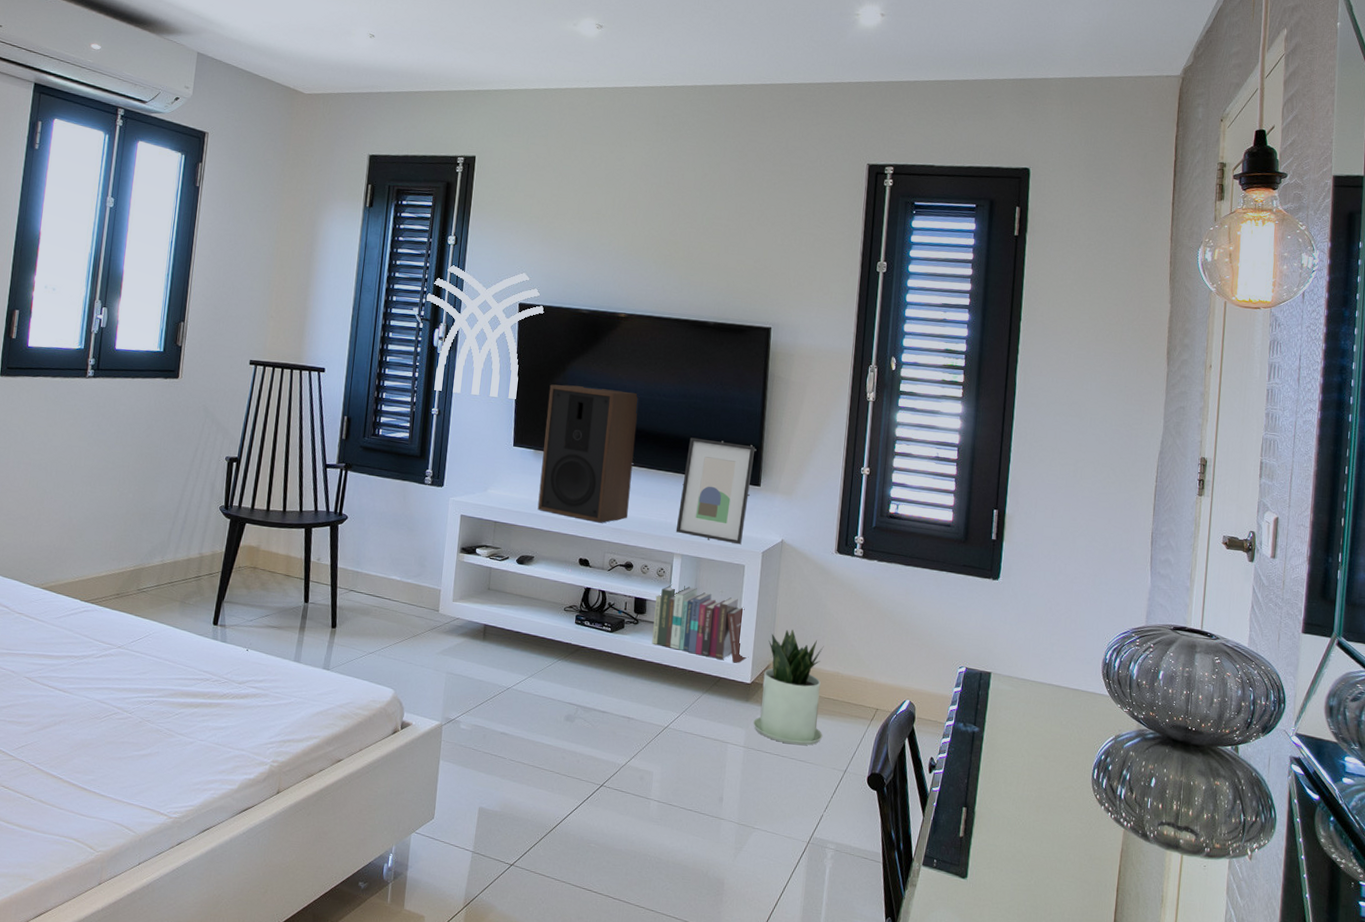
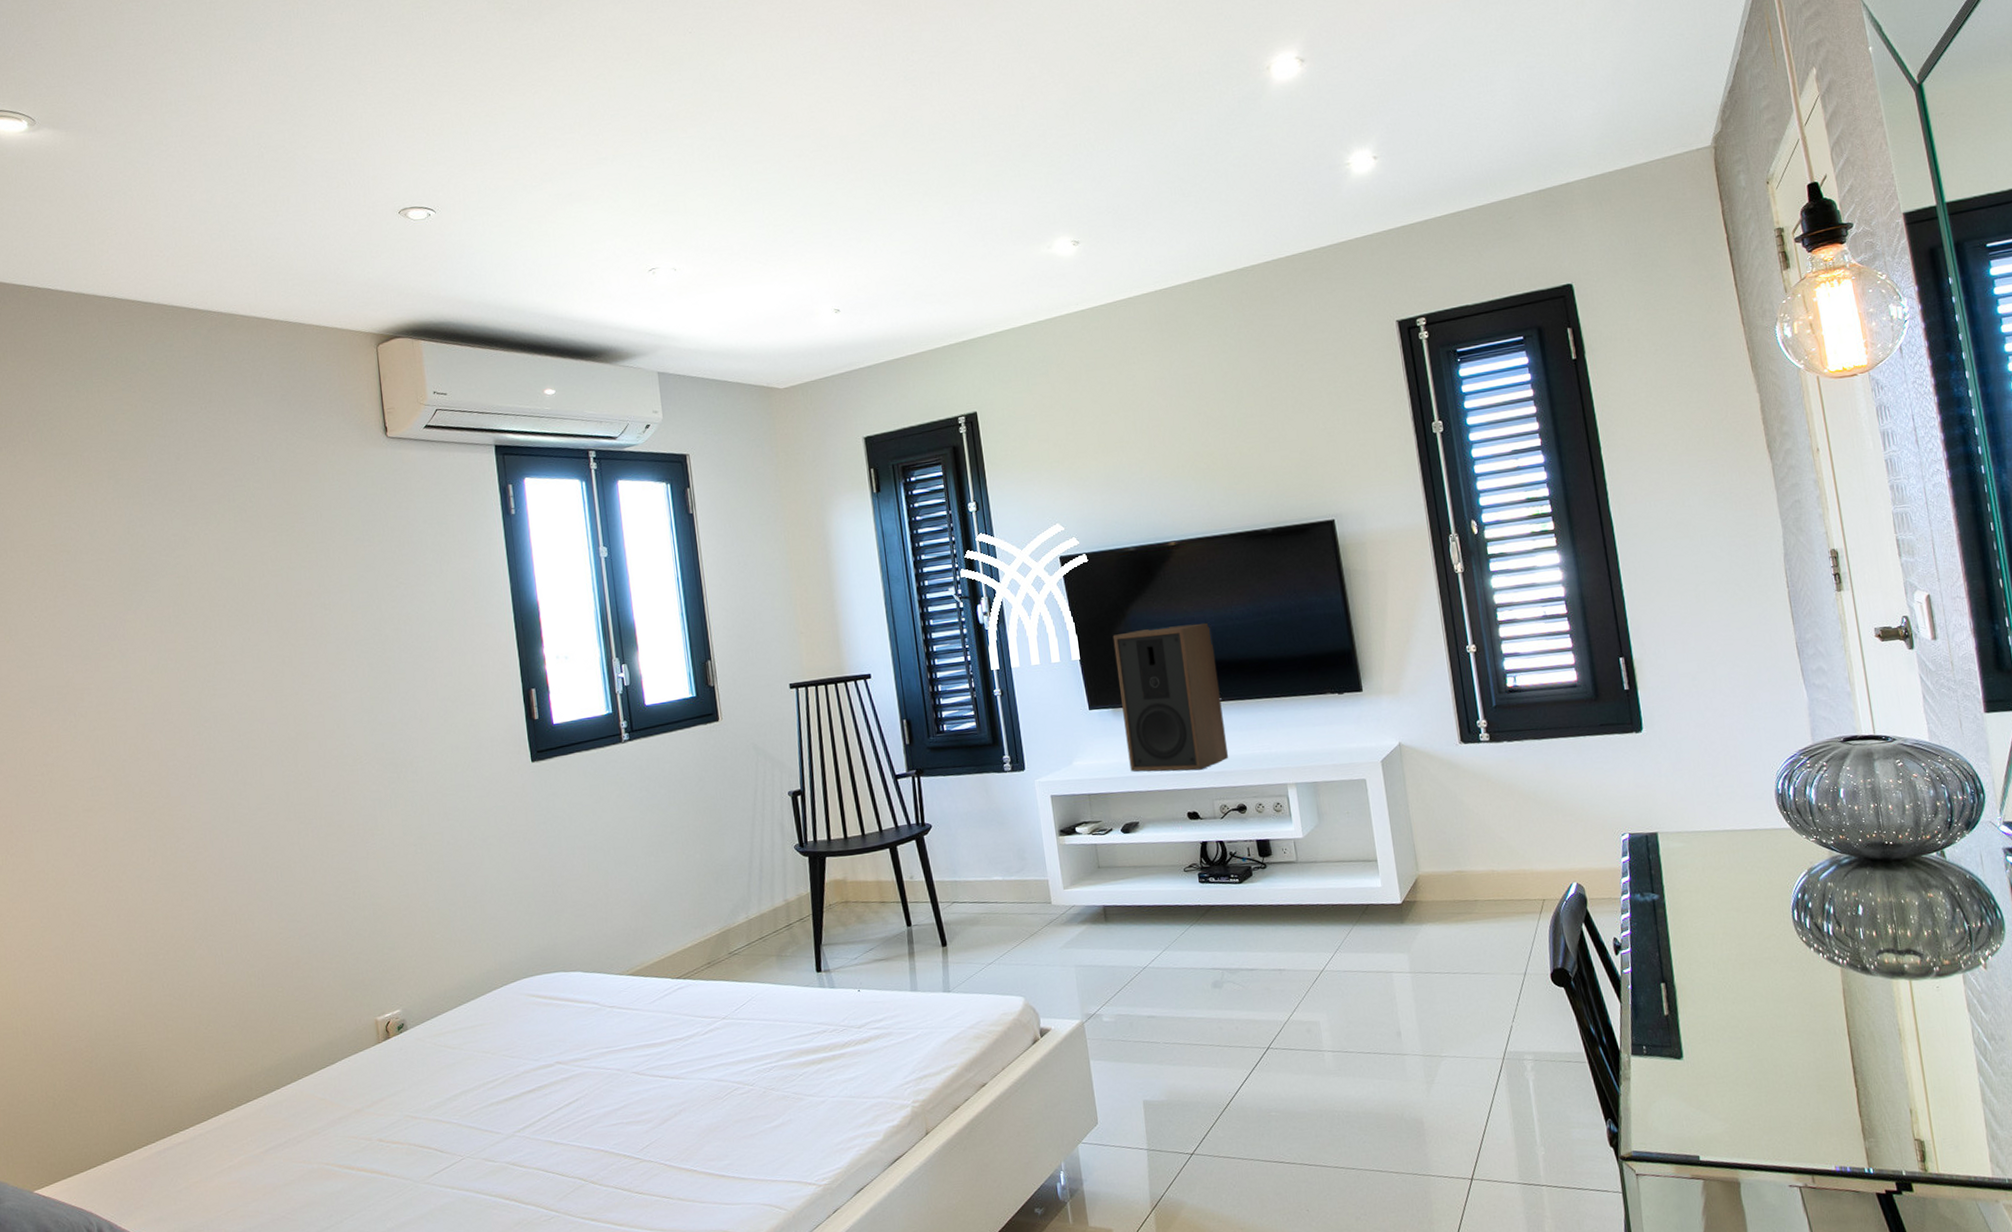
books: present [652,584,747,664] -> none [1279,815,1391,886]
picture frame: present [675,437,757,545] -> none [1275,649,1357,762]
planter: present [752,629,824,746] -> none [1410,836,1492,959]

